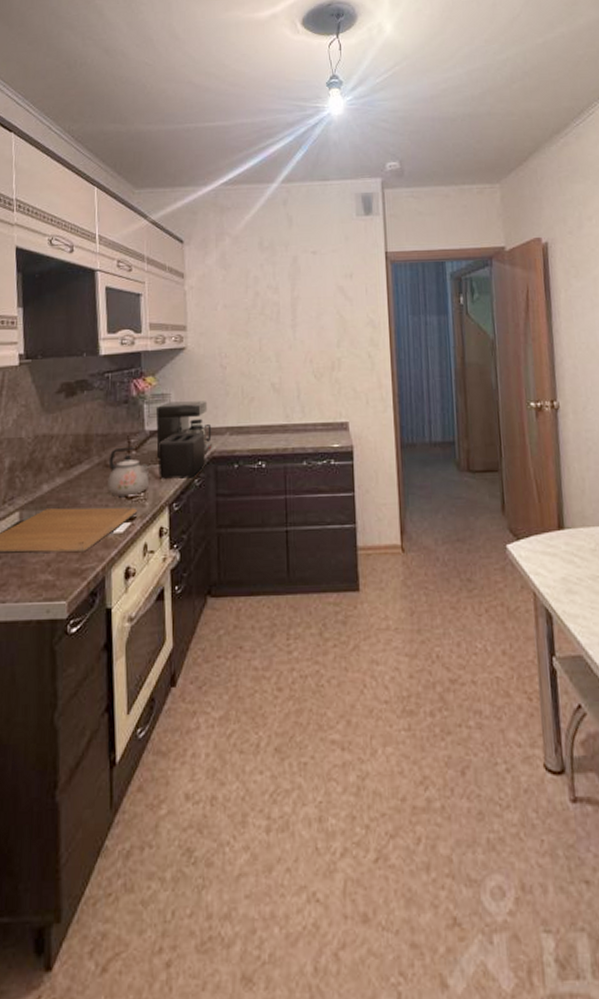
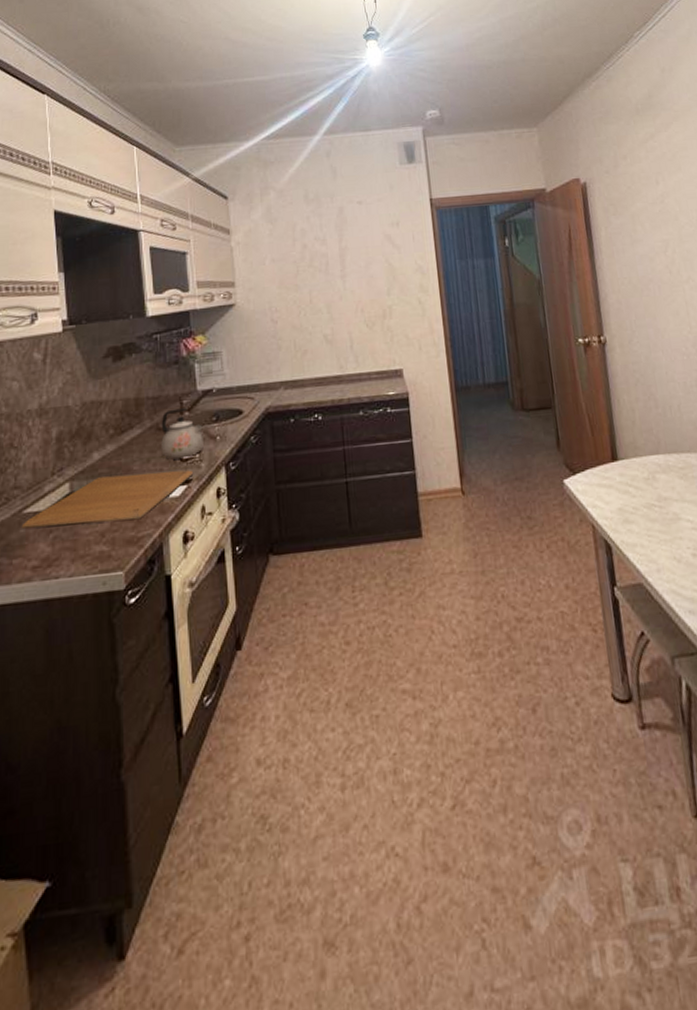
coffee maker: present [156,401,213,458] -> none [208,356,268,417]
toaster: present [157,432,206,479] -> none [211,388,262,439]

